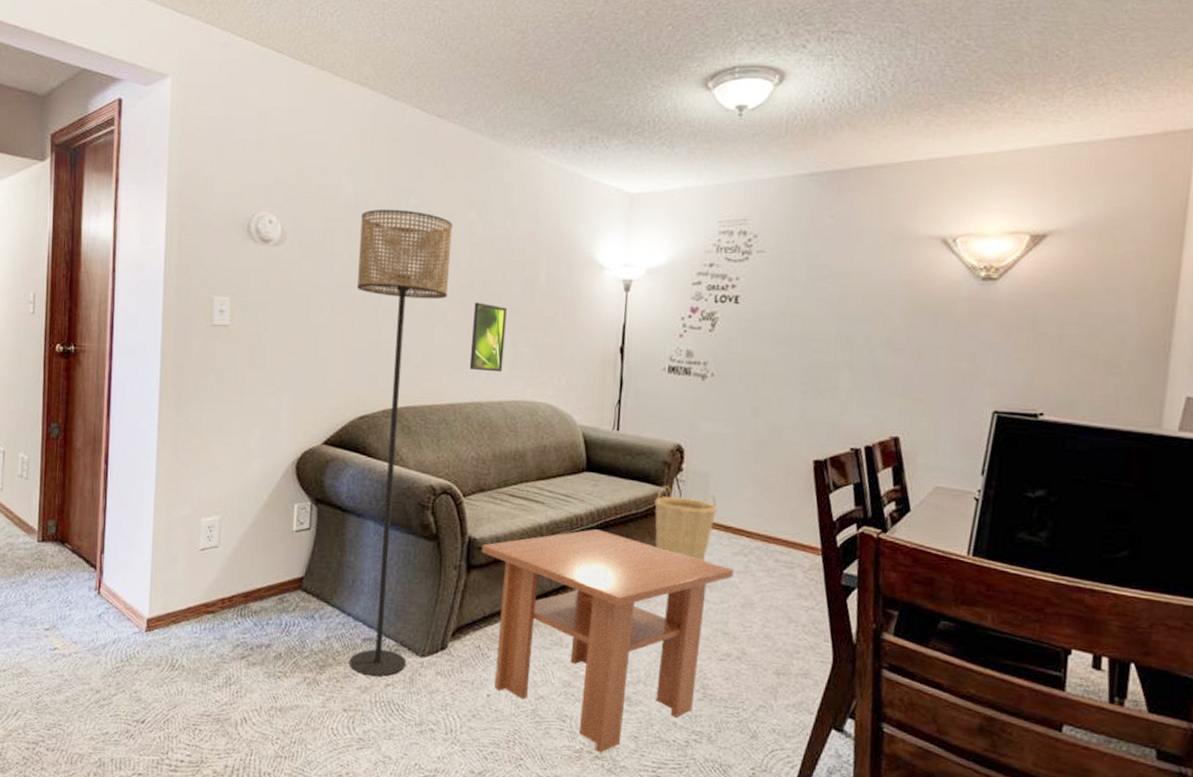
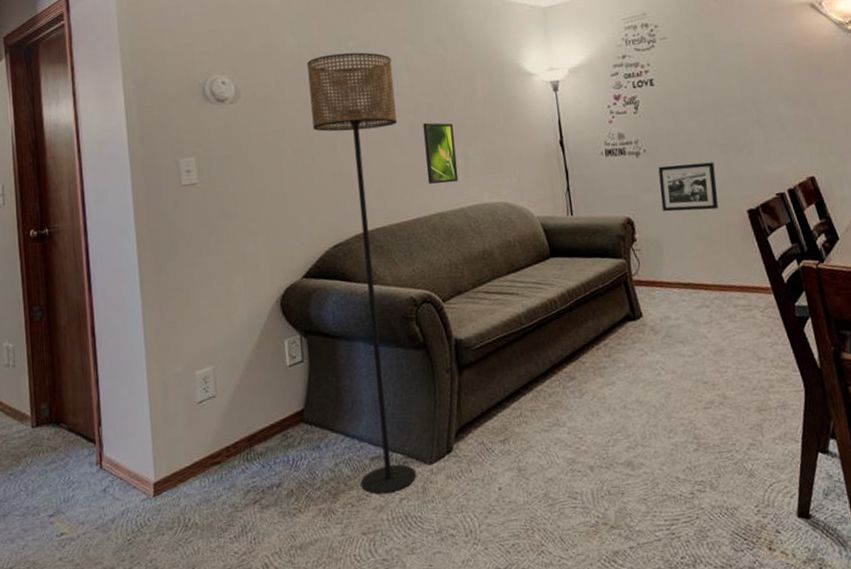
coffee table: present [481,529,733,753] -> none [468,308,700,523]
basket: present [654,486,717,561] -> none [617,256,674,320]
picture frame: none [718,395,788,453] -> present [658,162,719,212]

